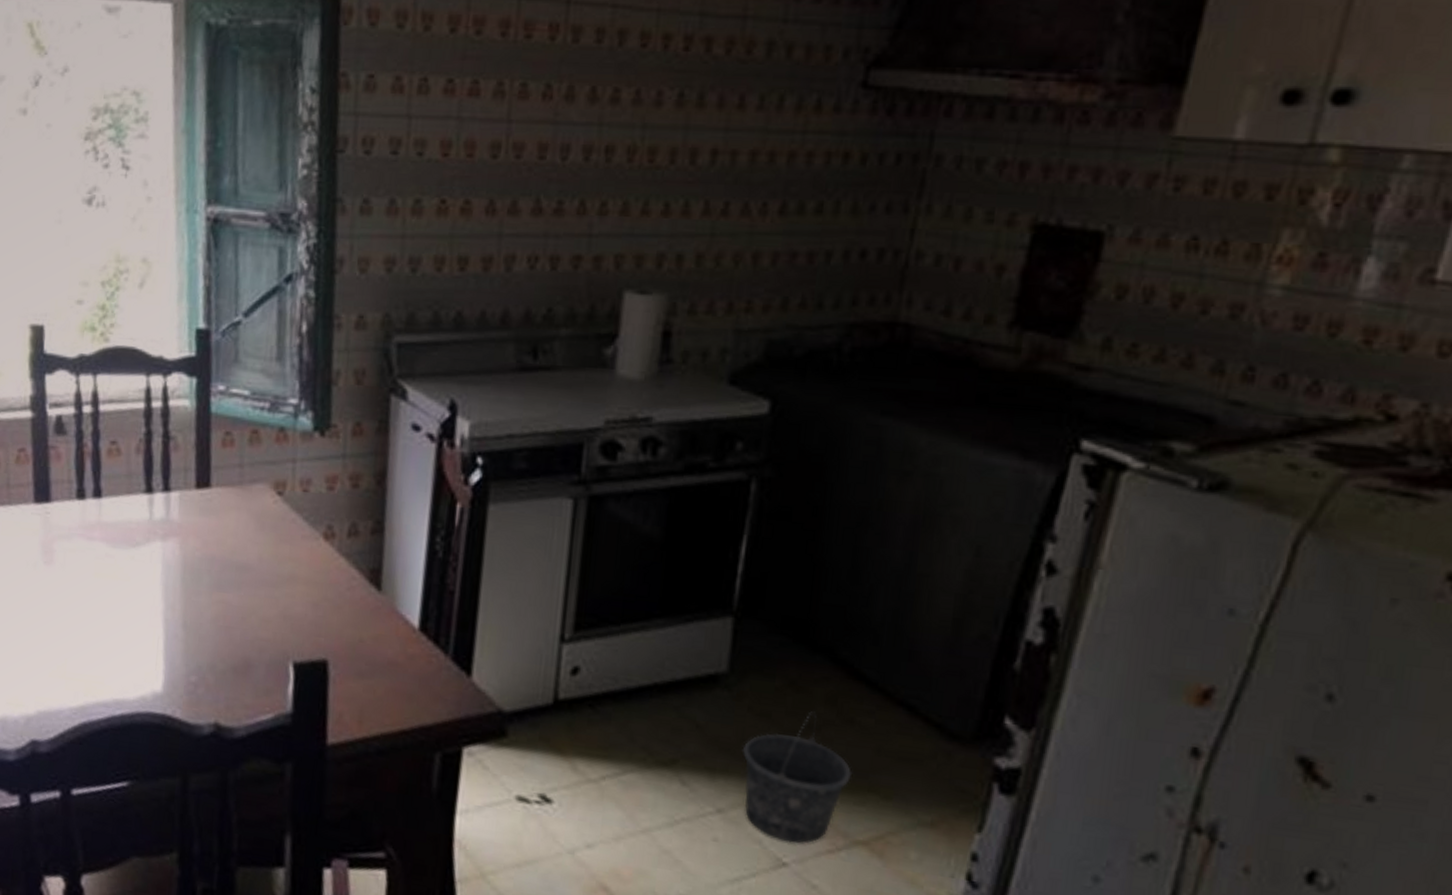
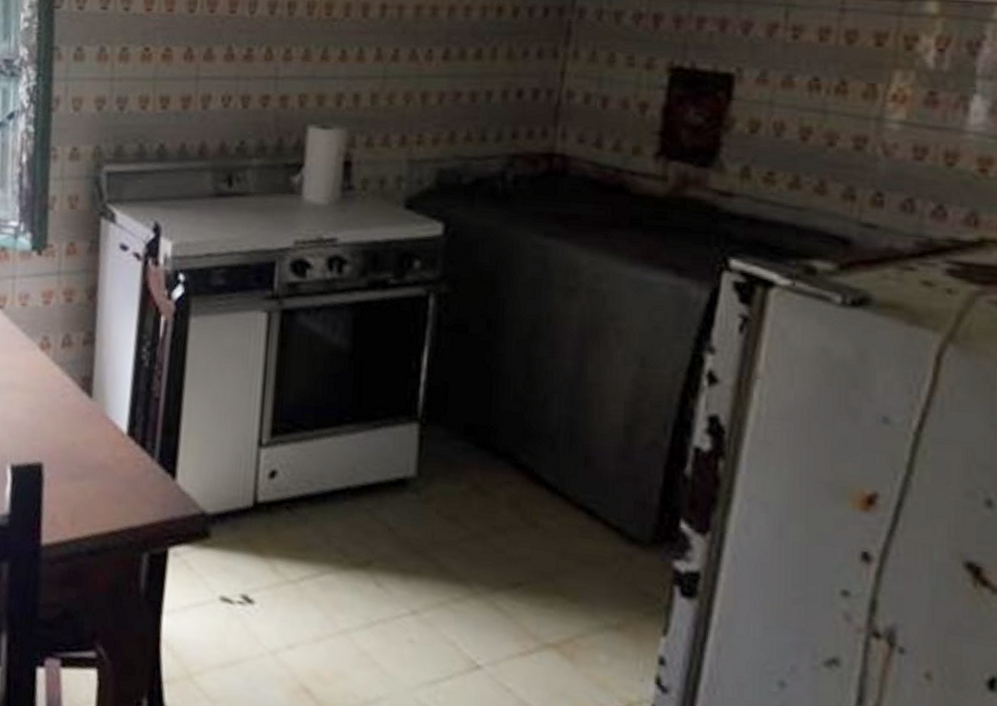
bucket: present [741,711,853,843] -> none [432,514,539,646]

